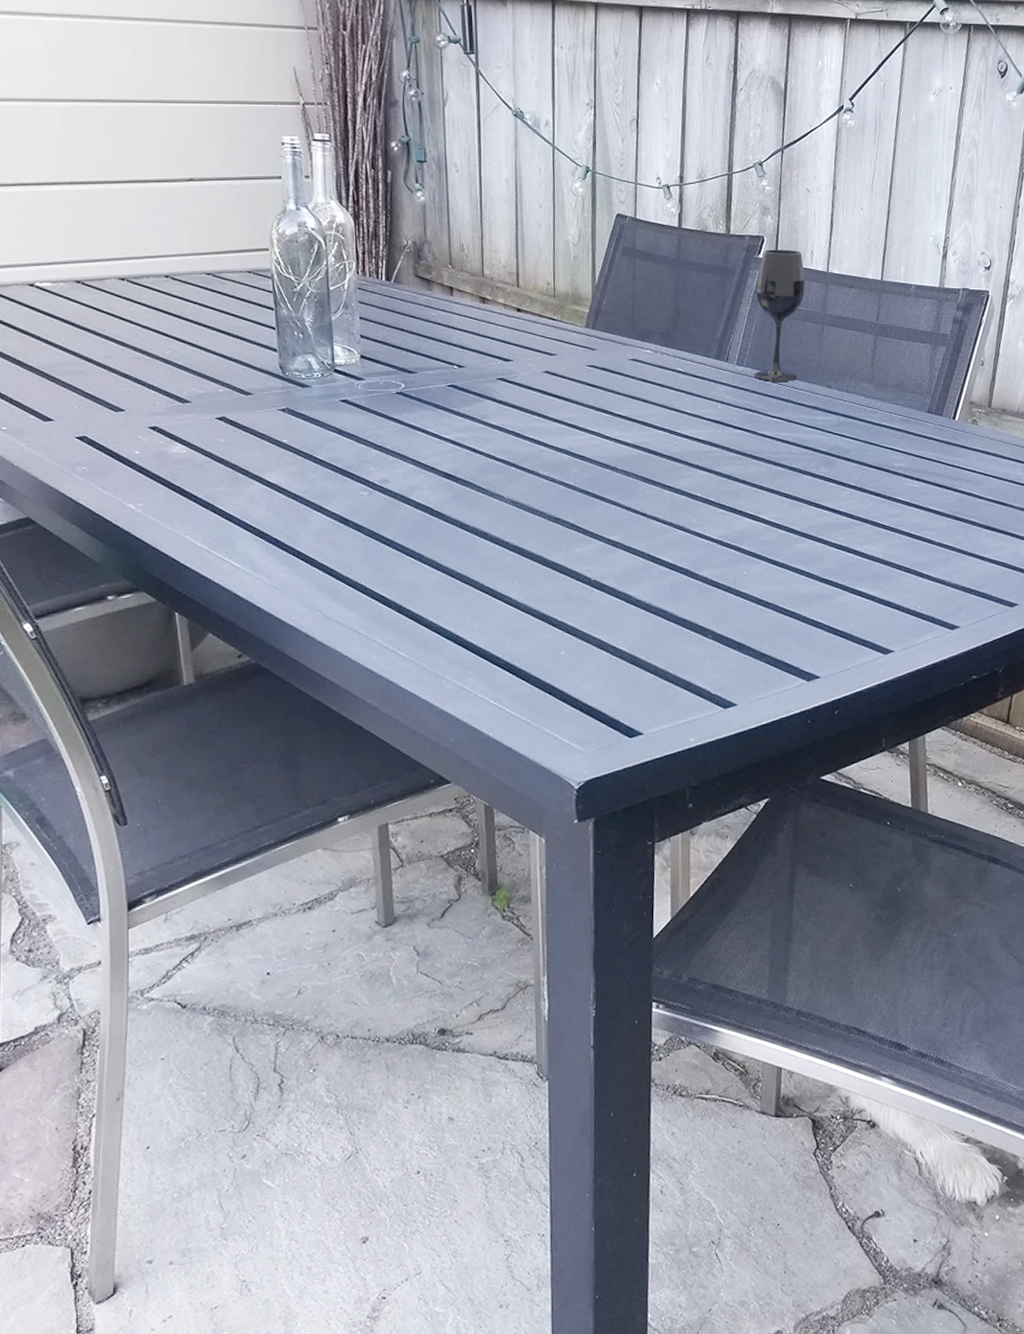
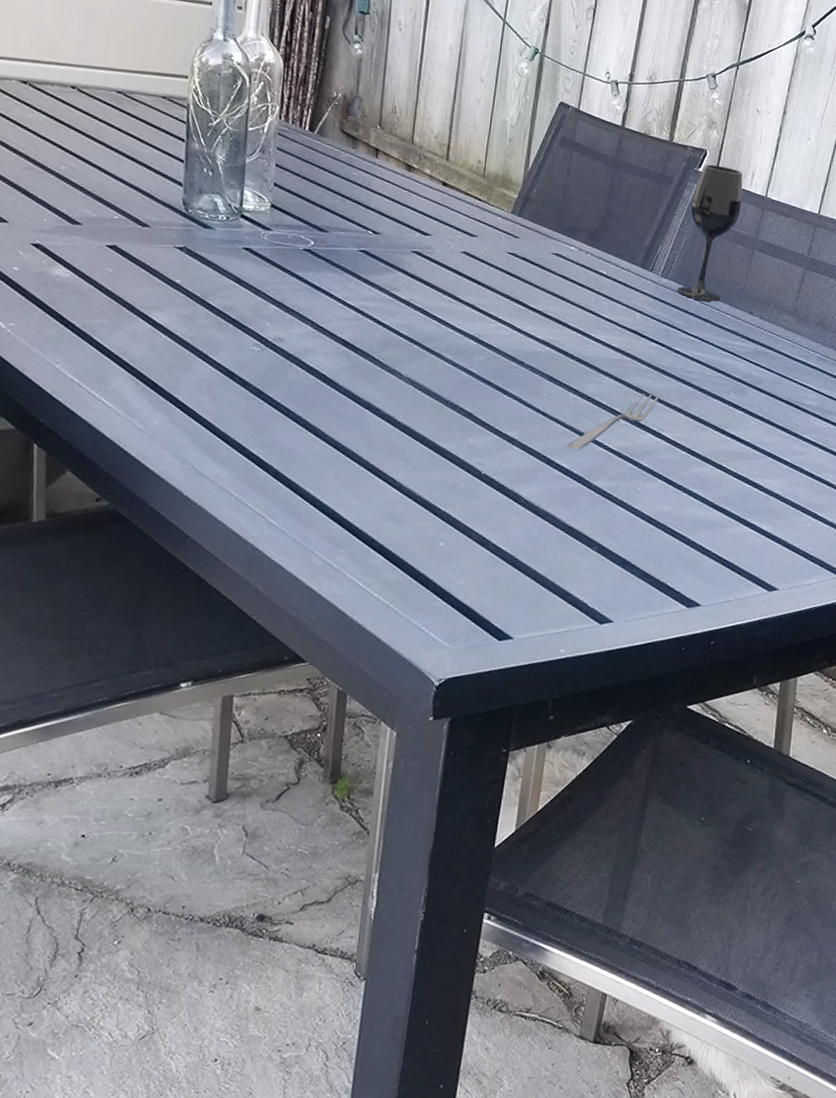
fork: none [669,478,751,544] -> present [567,392,659,450]

